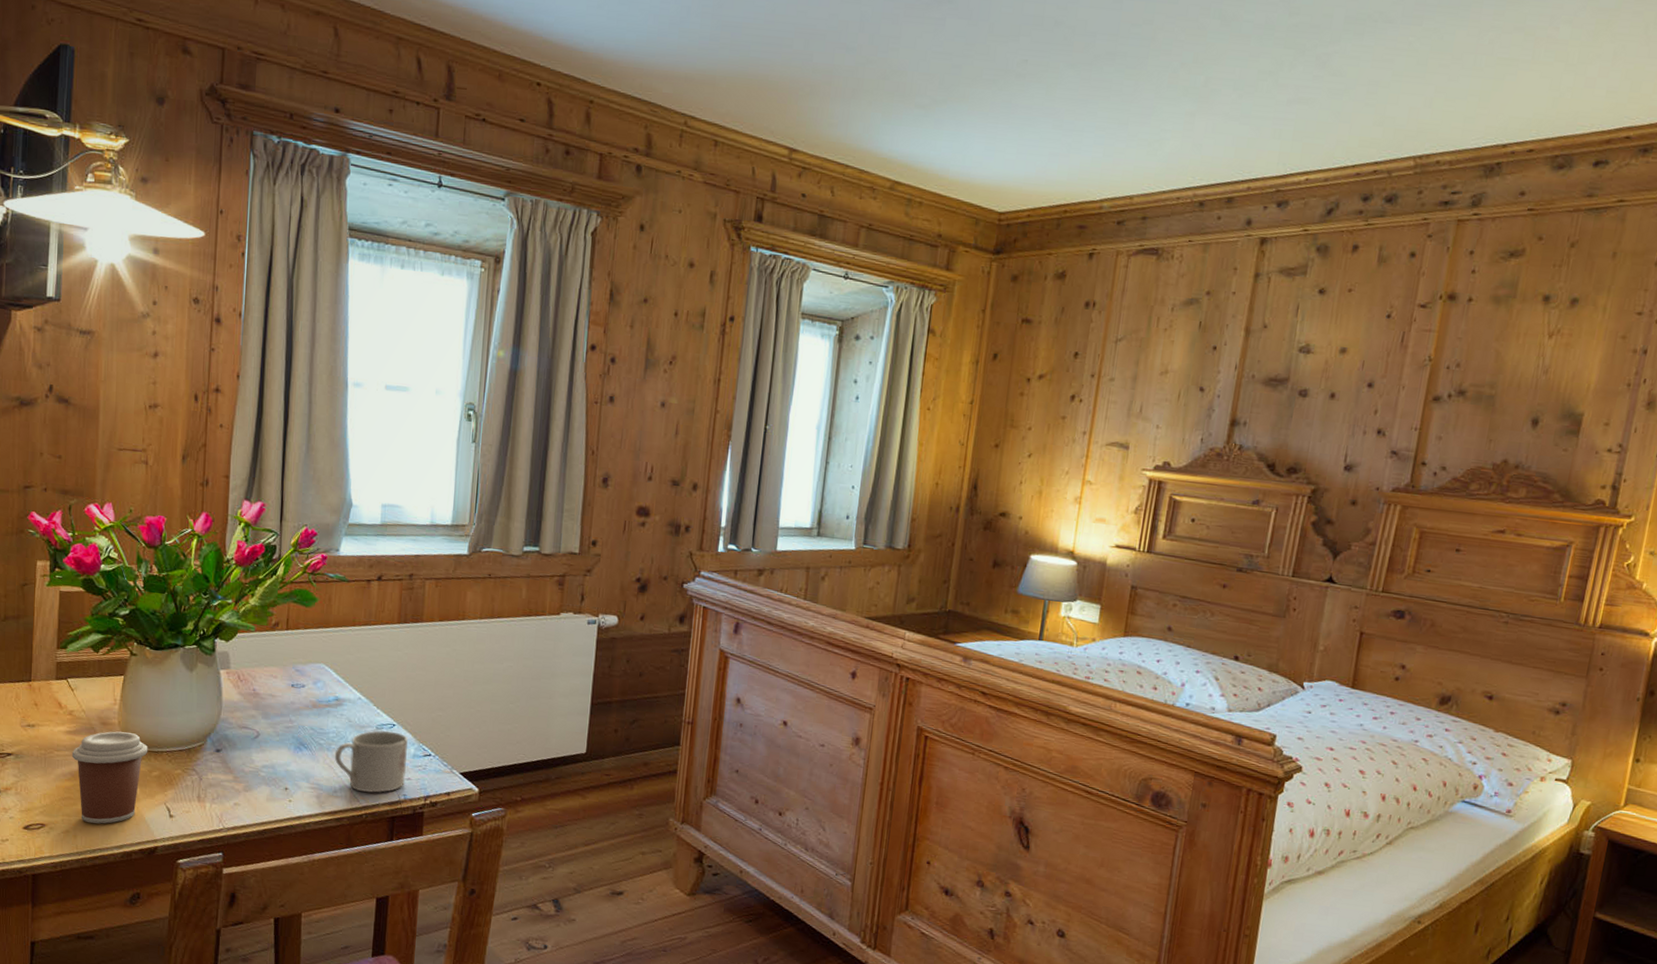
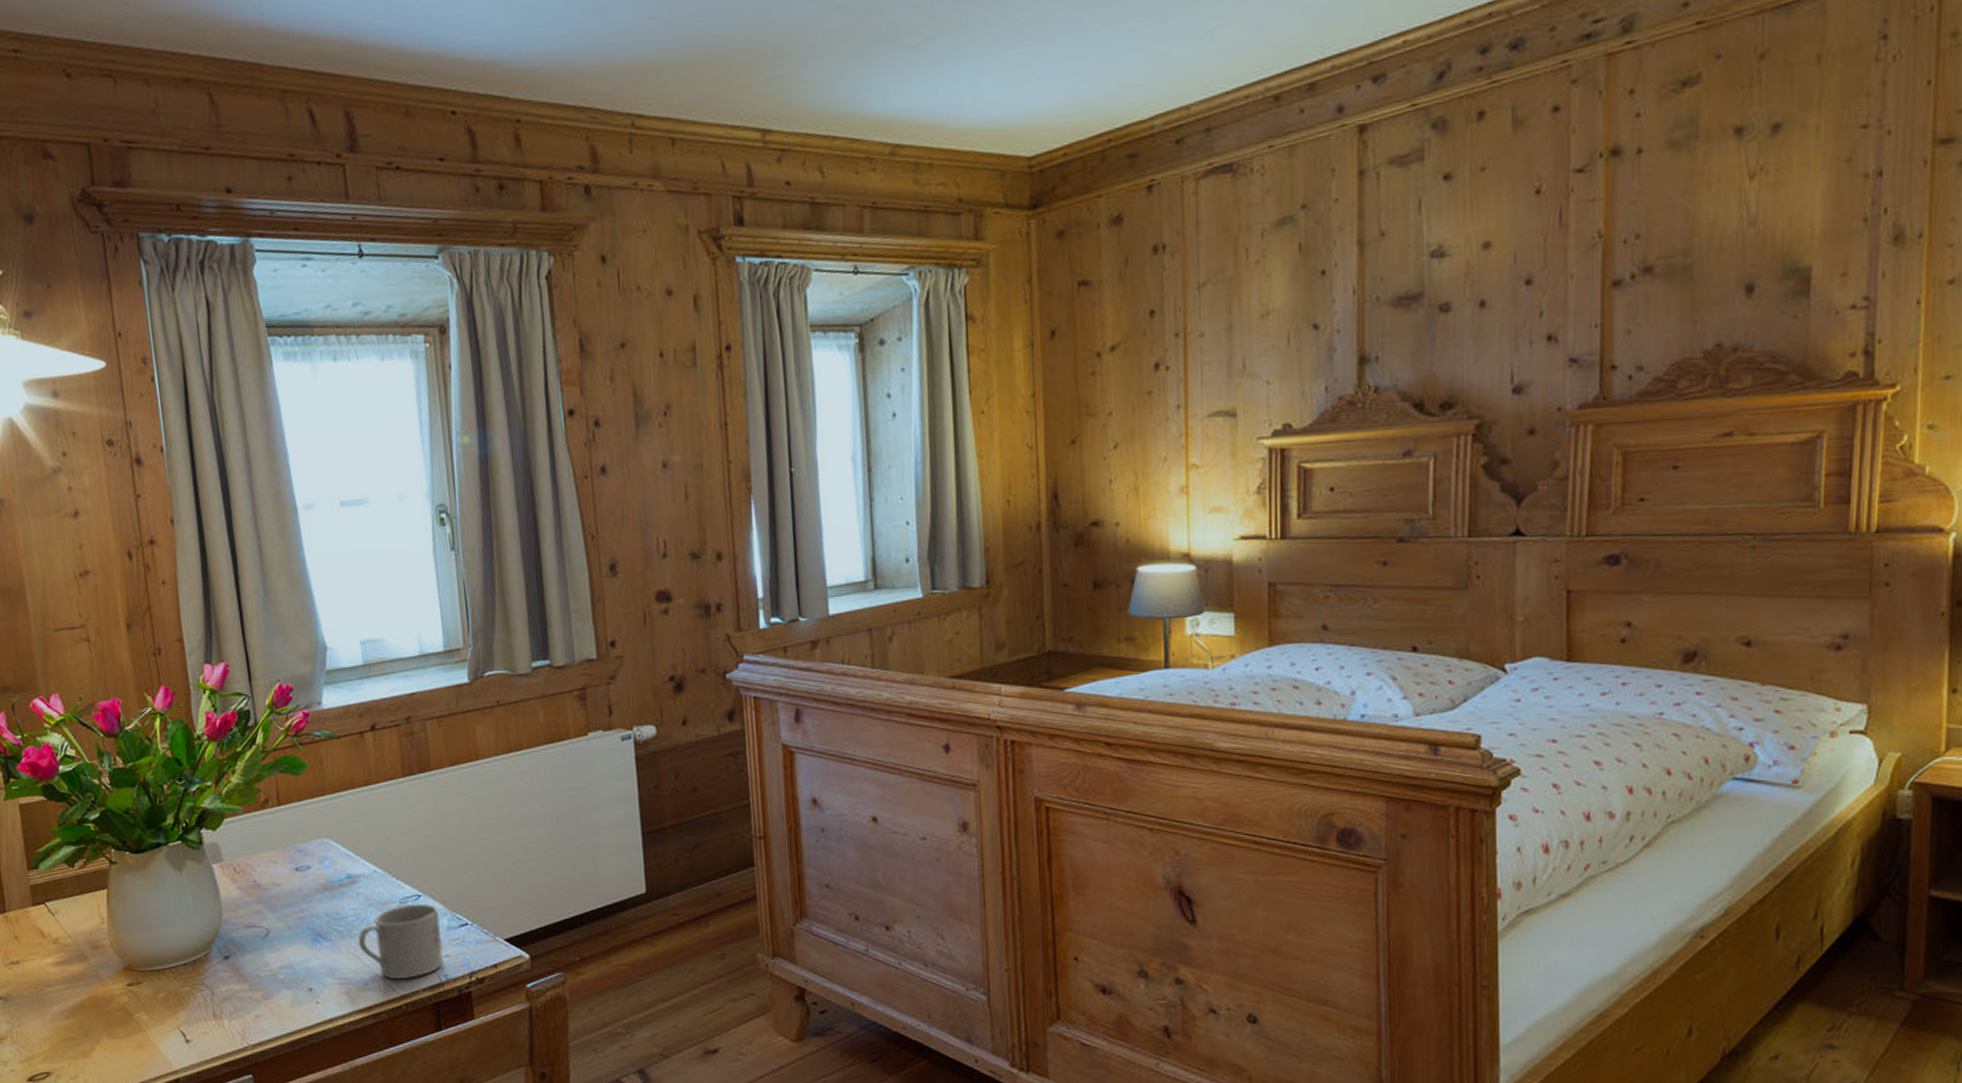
coffee cup: present [71,731,148,824] -> none [65,952,149,1064]

